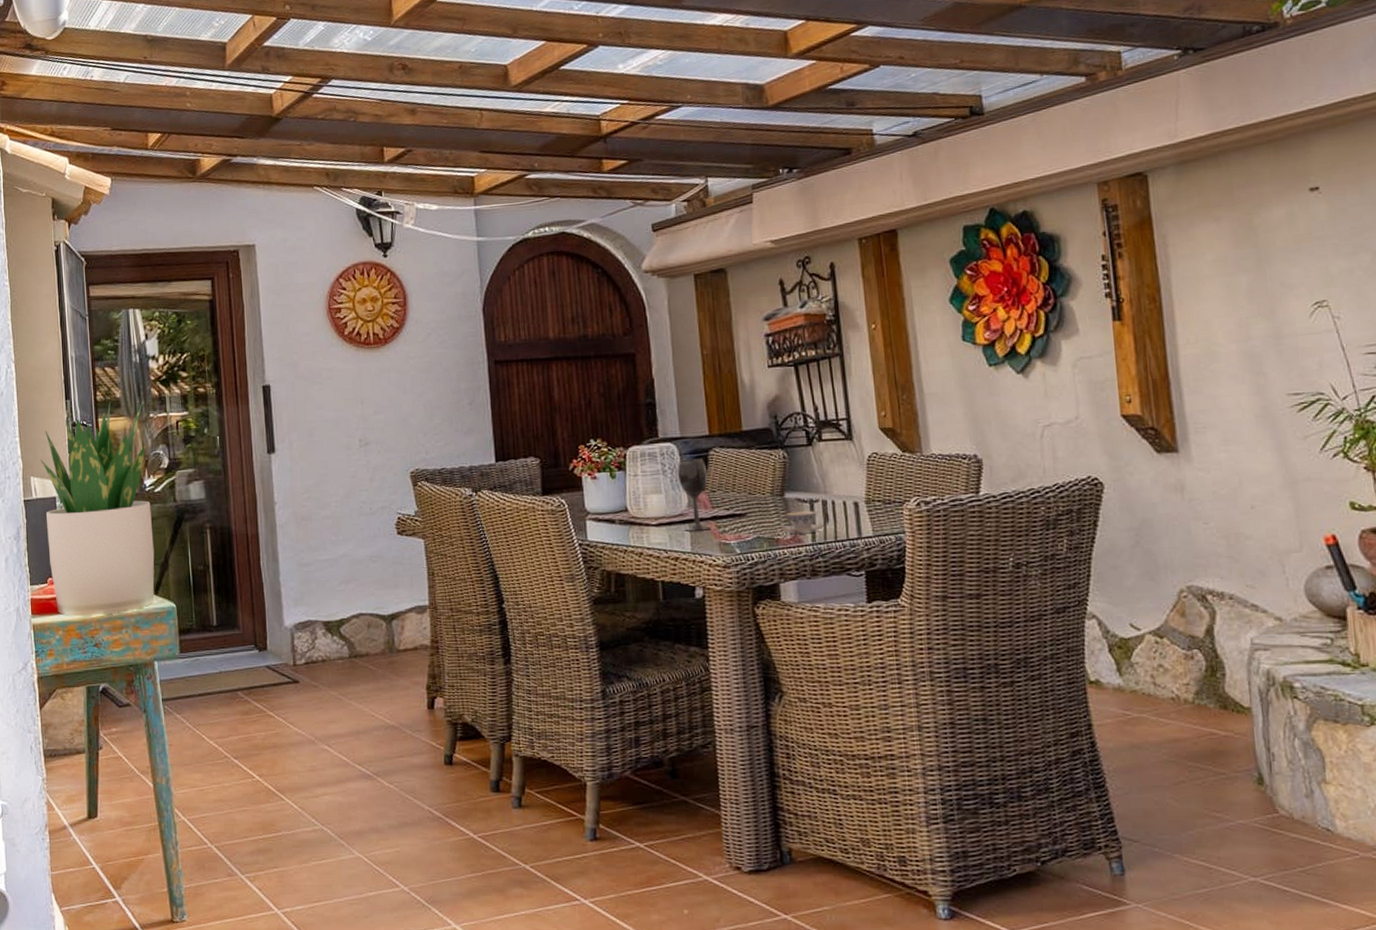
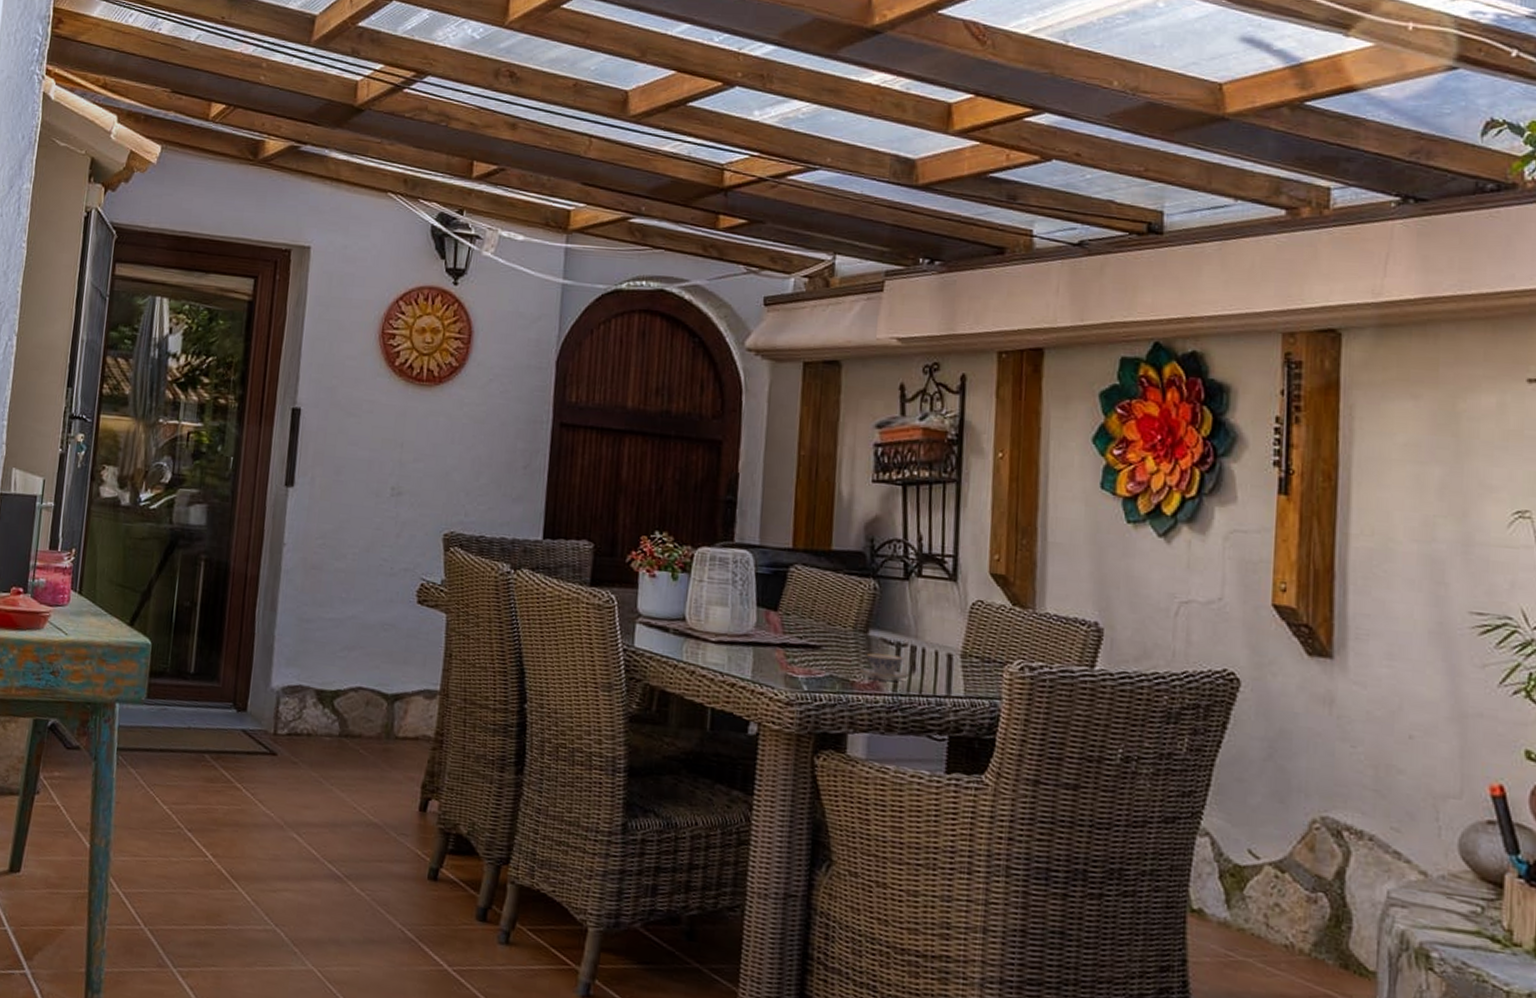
planter: present [41,401,155,617] -> none [15,398,154,641]
wine glass: present [677,458,712,531] -> none [746,571,784,658]

